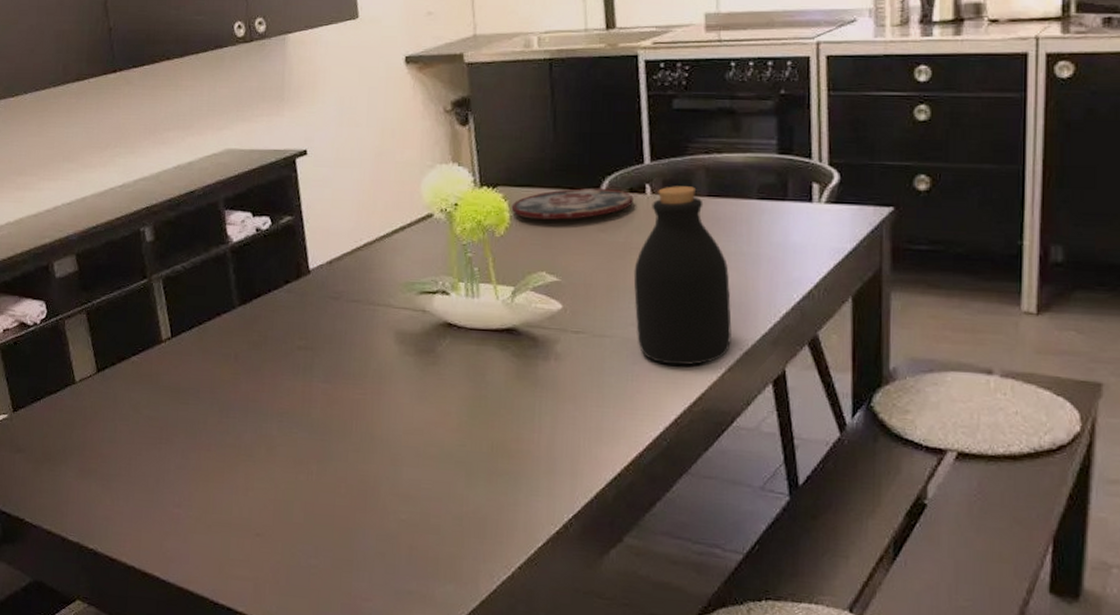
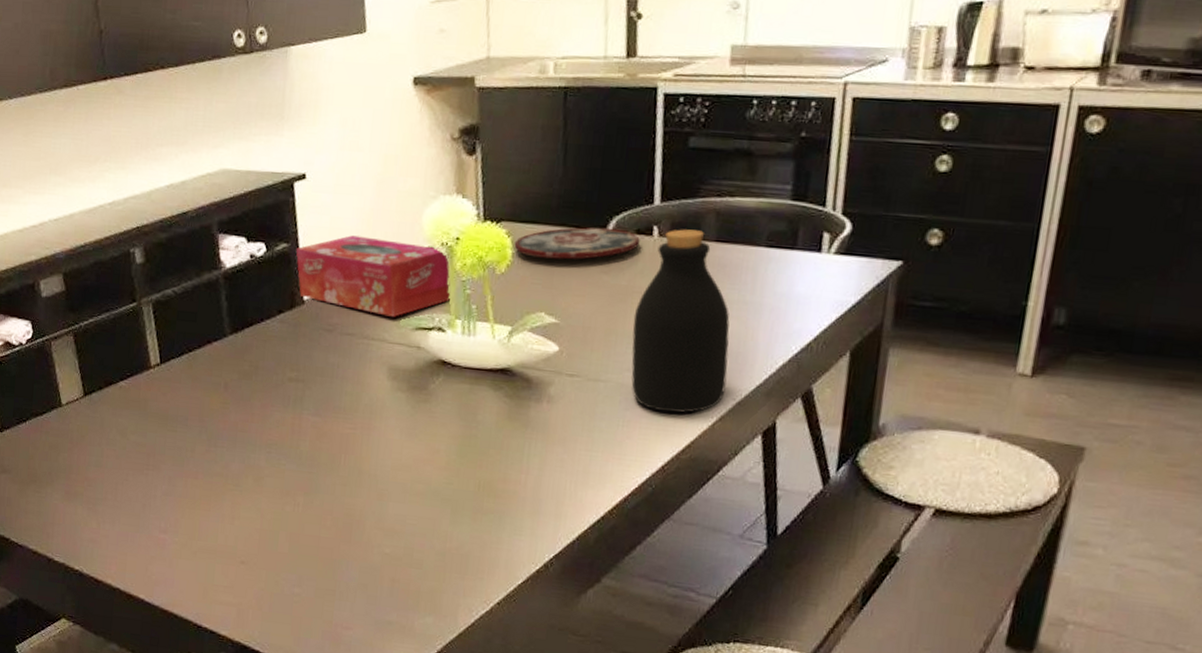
tissue box: none [300,206,452,282] -> present [295,235,451,317]

